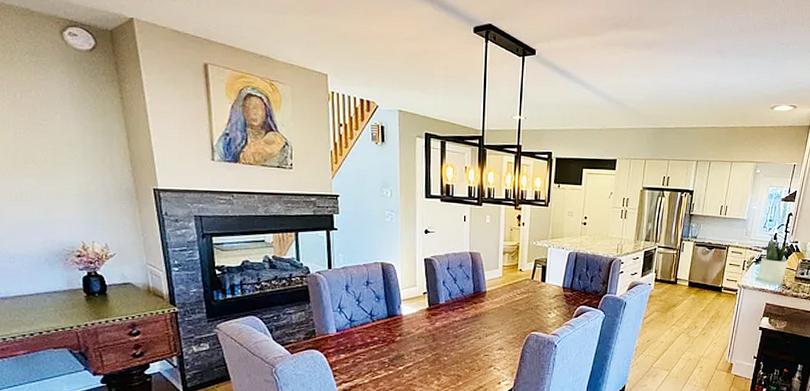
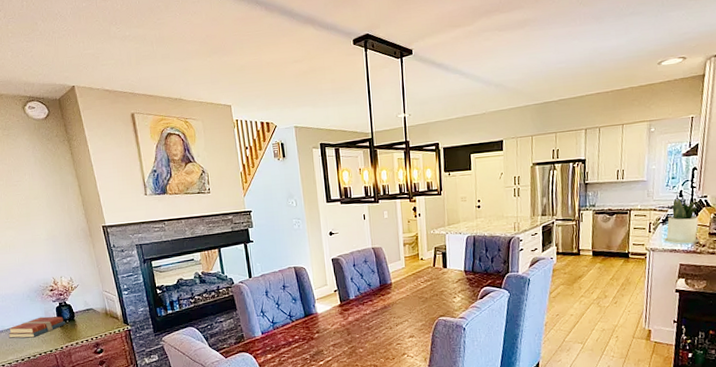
books: none [14,286,94,310] -> present [8,316,65,339]

